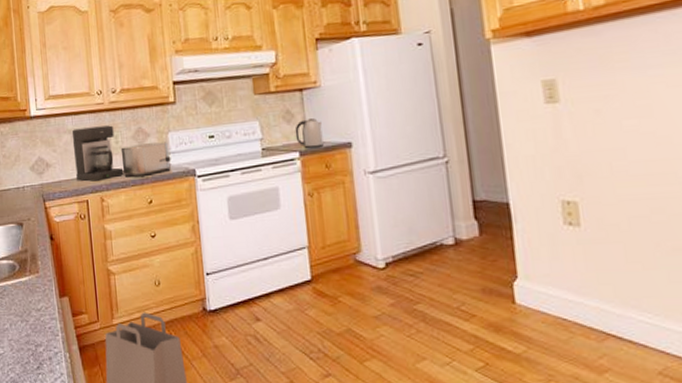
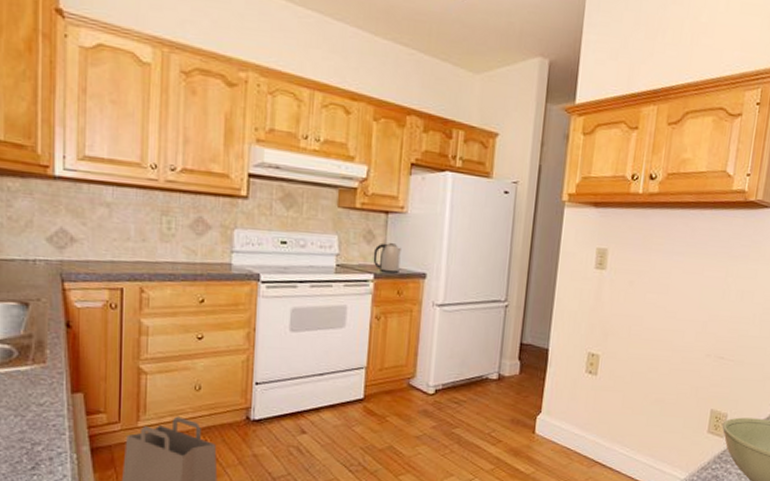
coffee maker: present [71,125,124,182] -> none [110,203,174,269]
toaster: present [120,141,171,178] -> none [172,235,234,273]

